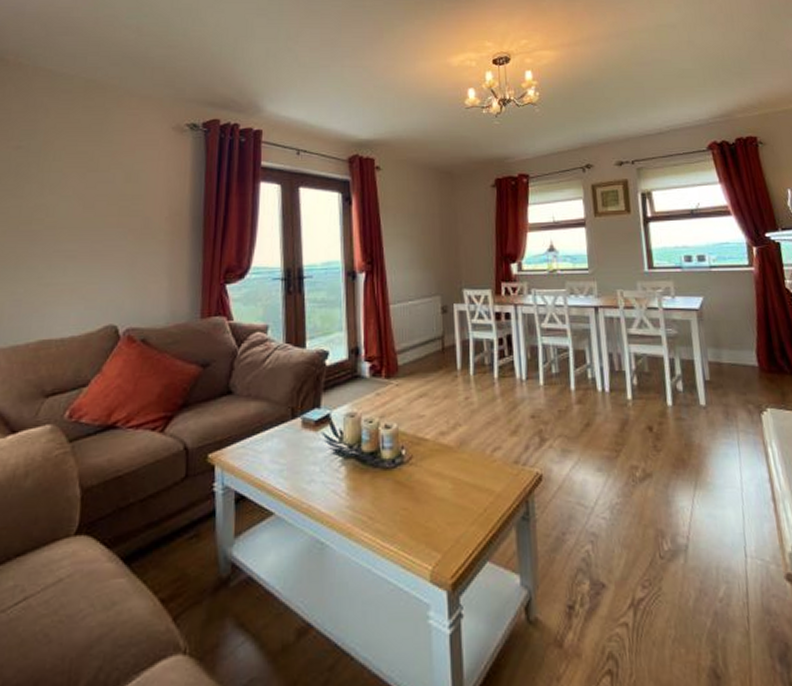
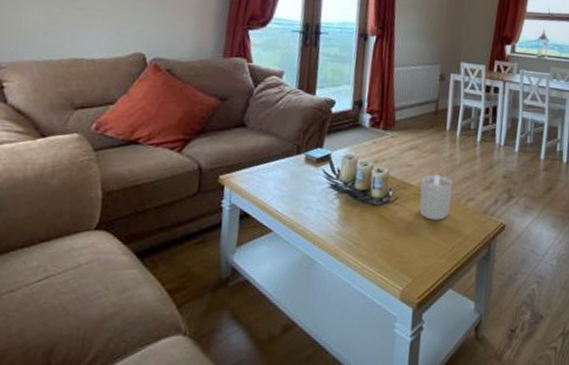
candle: none [437,423,474,479] -> present [419,174,452,221]

